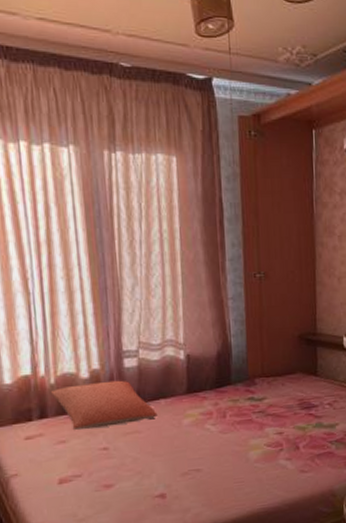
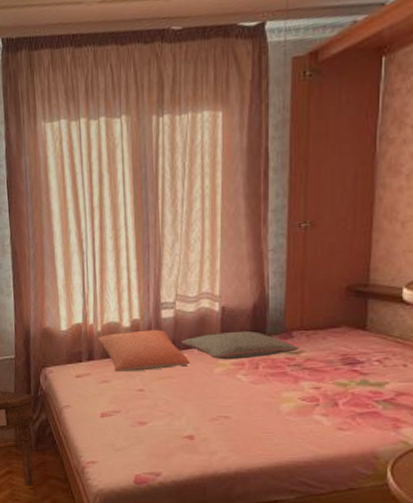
pillow: none [147,379,262,411] -> present [181,331,299,360]

